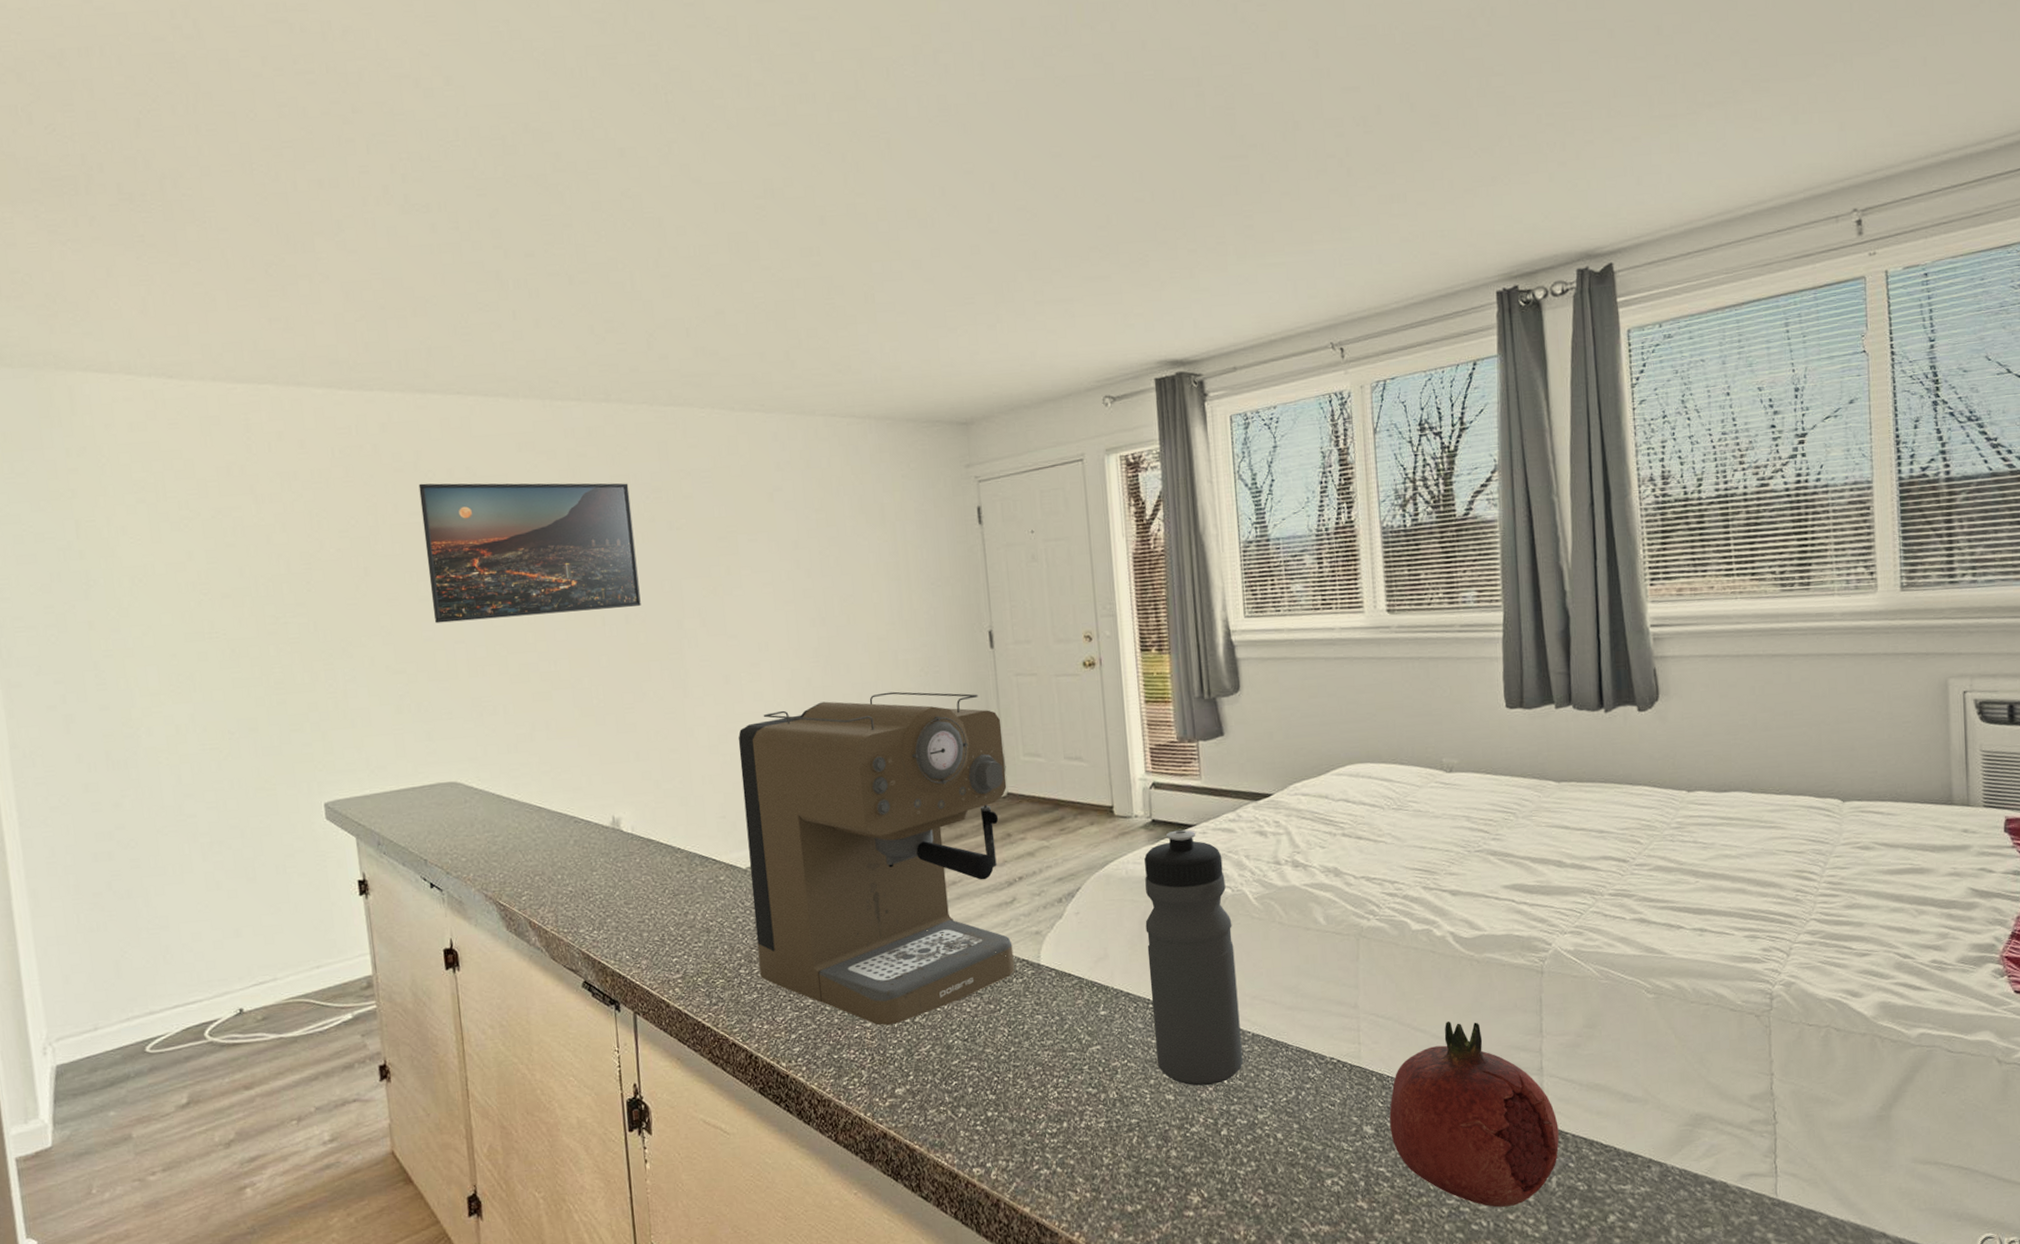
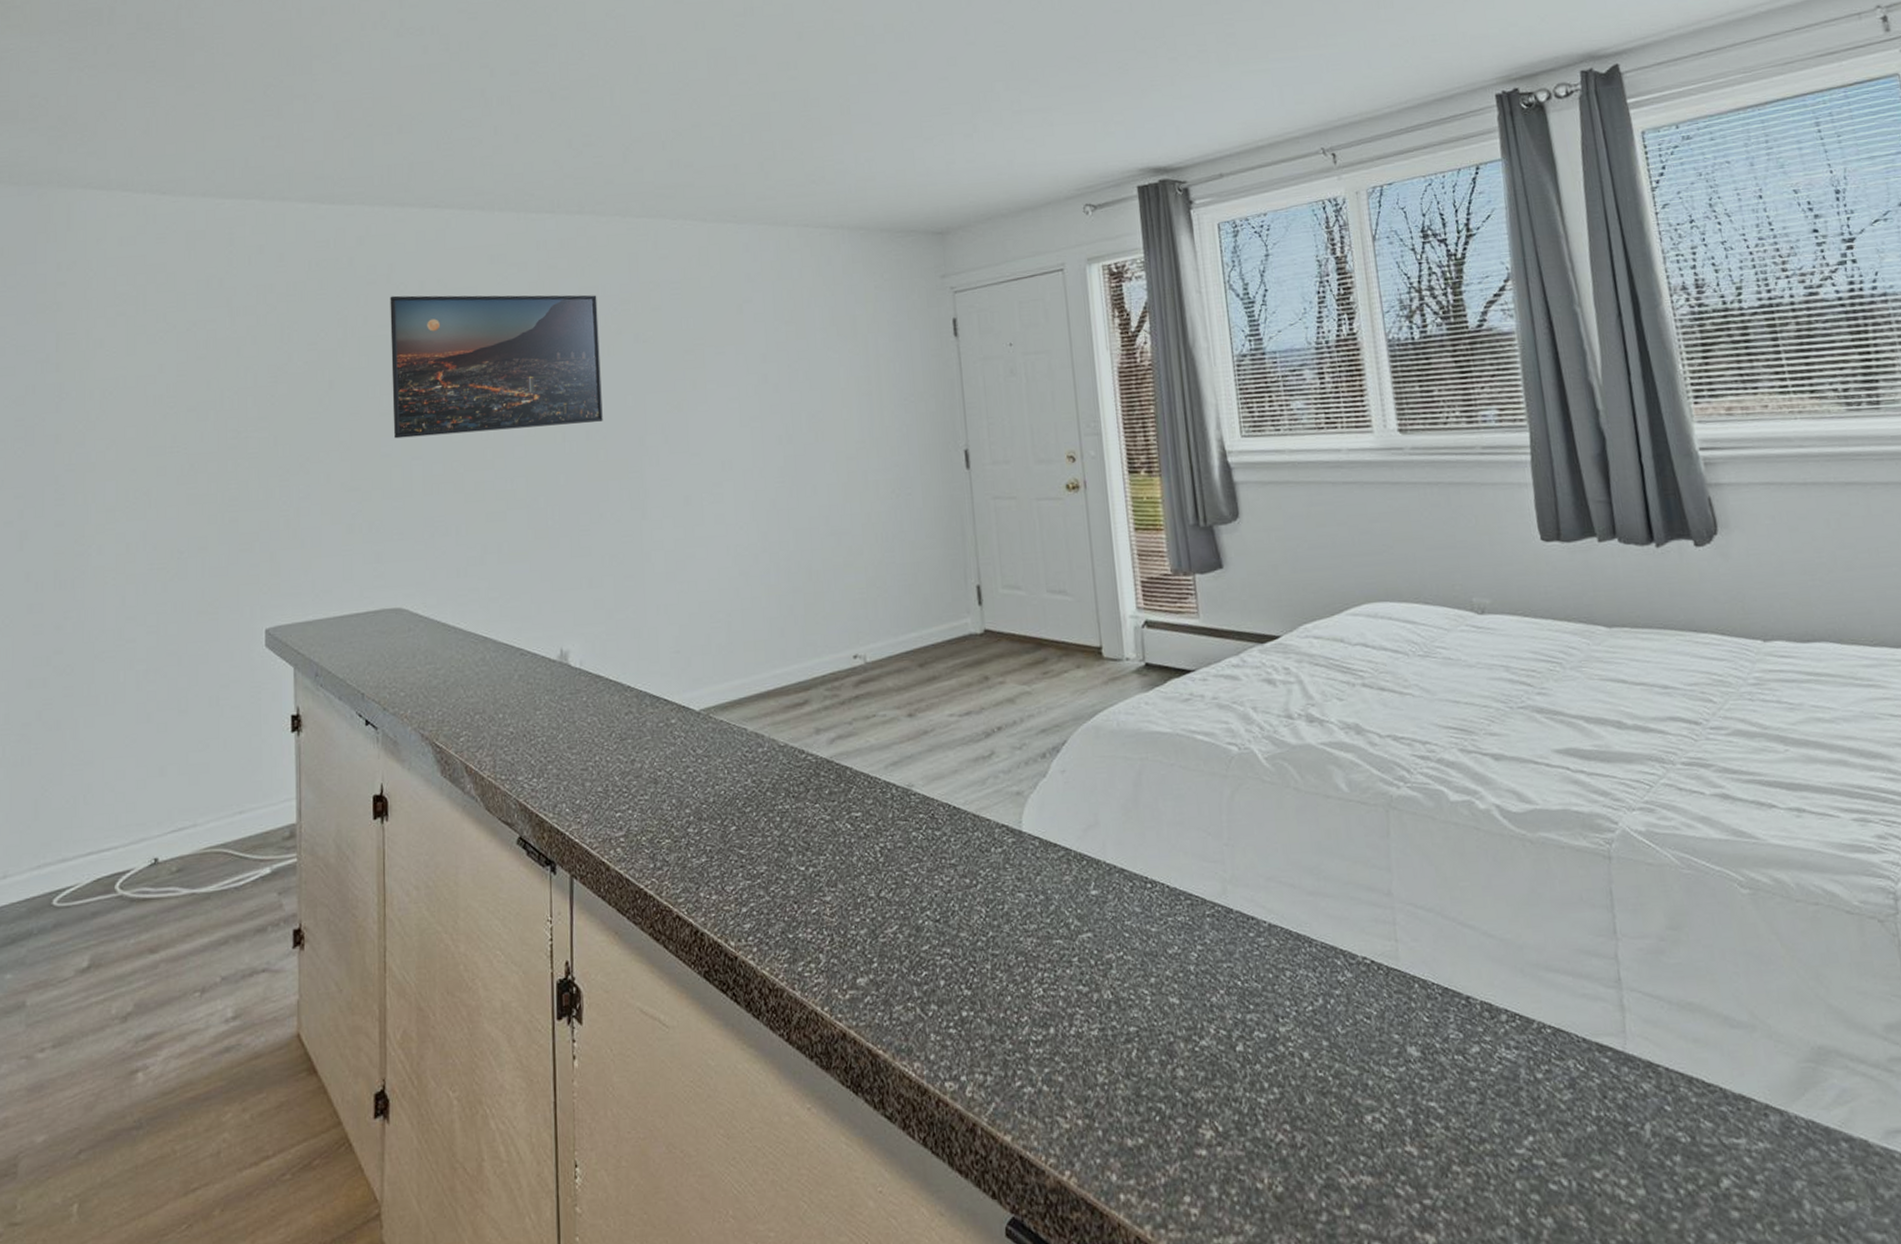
coffee maker: present [738,691,1015,1025] -> none [696,515,993,900]
water bottle: present [1144,830,1243,1086] -> none [1138,675,1259,987]
fruit: present [1389,1021,1559,1208] -> none [1437,916,1650,1162]

